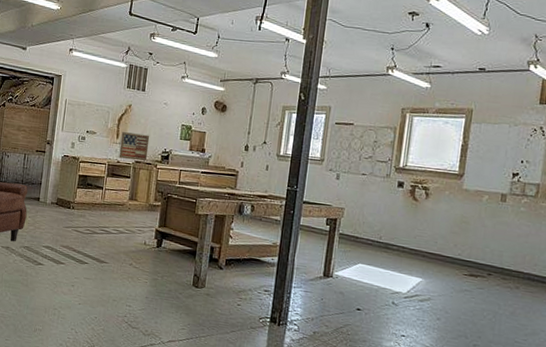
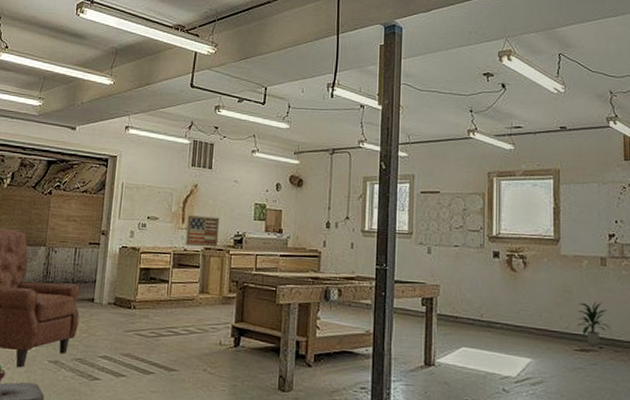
indoor plant: none [469,233,502,272] -> present [577,302,611,345]

